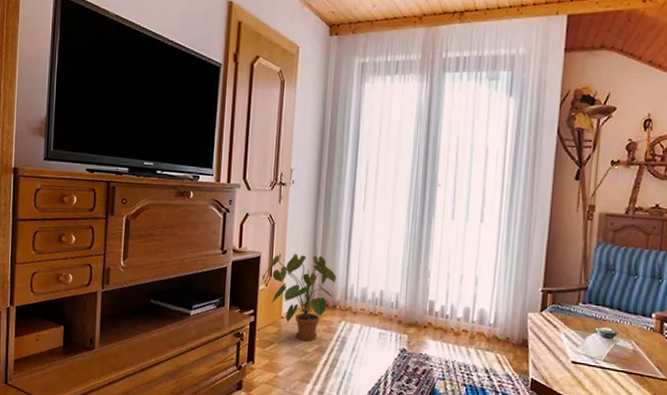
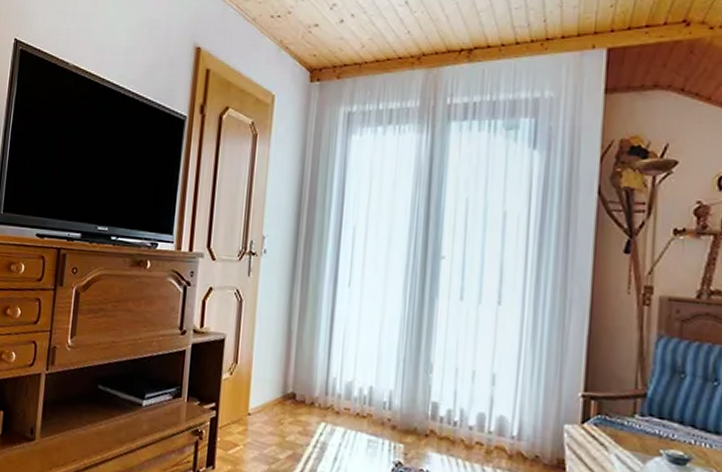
house plant: present [262,253,336,341] -> none [227,336,315,445]

